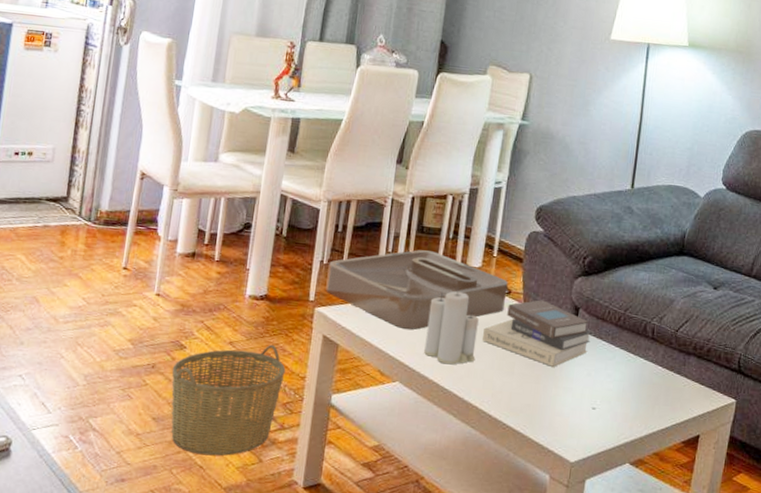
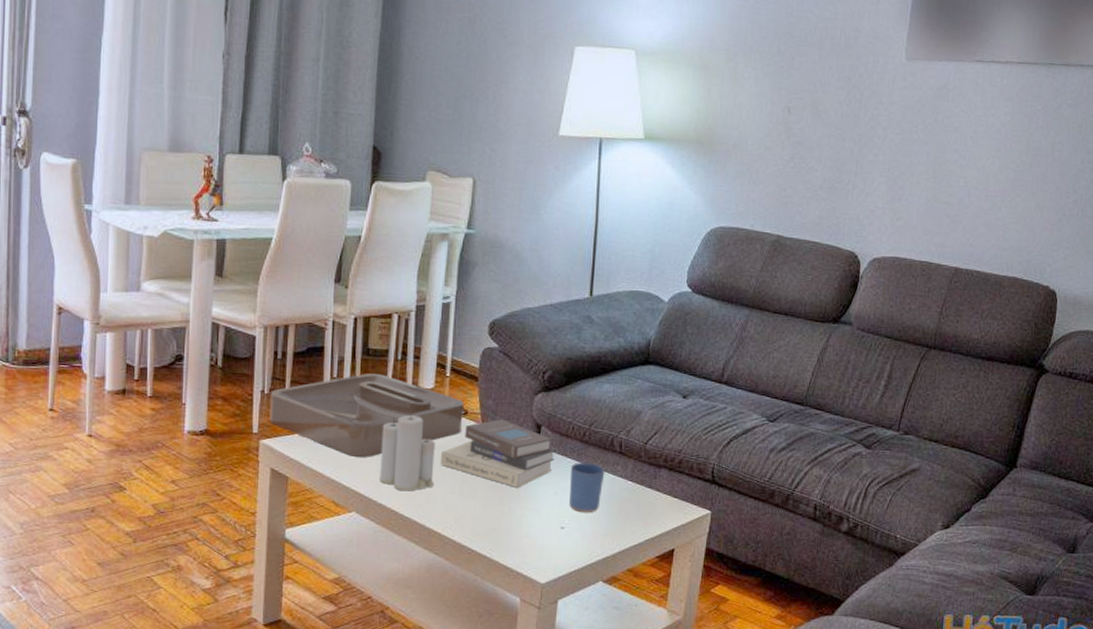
basket: present [170,344,286,456] -> none [113,480,234,598]
mug: none [601,346,637,395] -> present [569,463,605,512]

